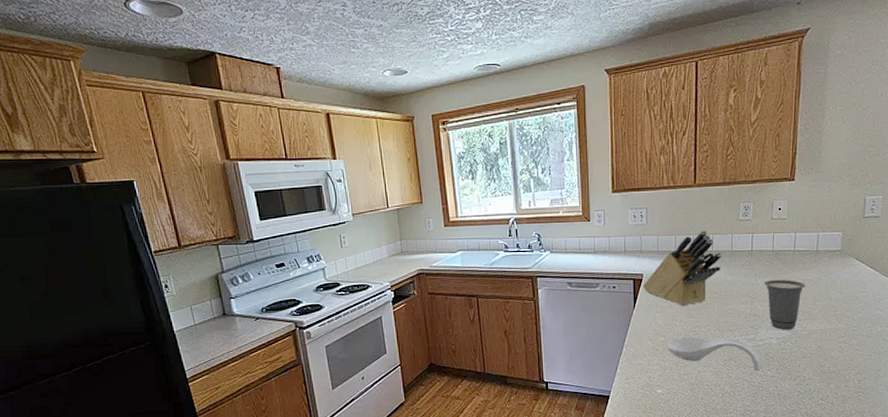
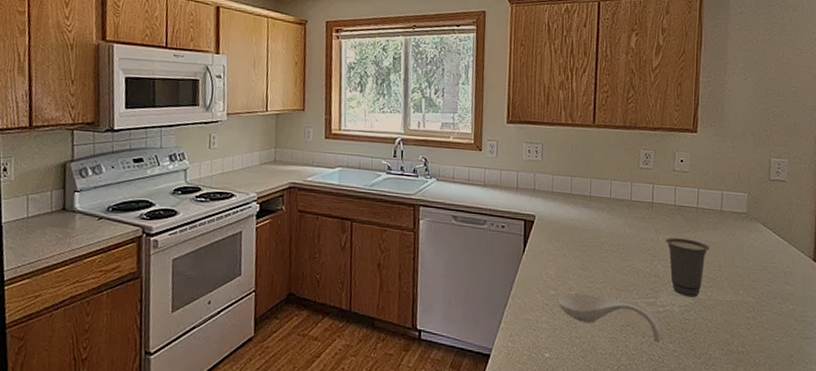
knife block: present [644,230,721,306] -> none [535,174,620,257]

